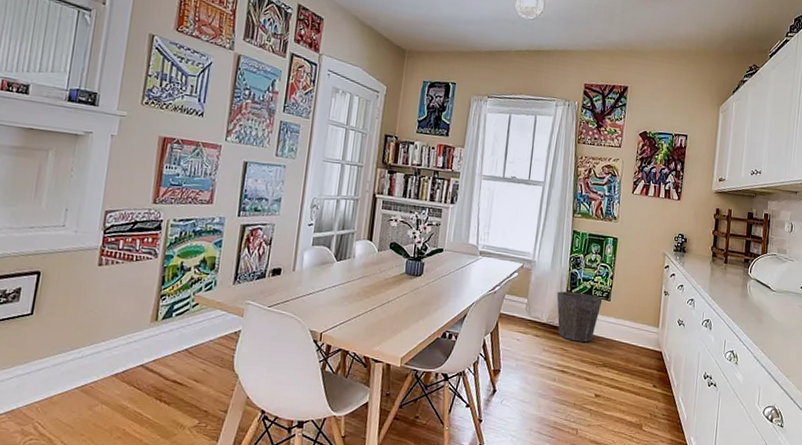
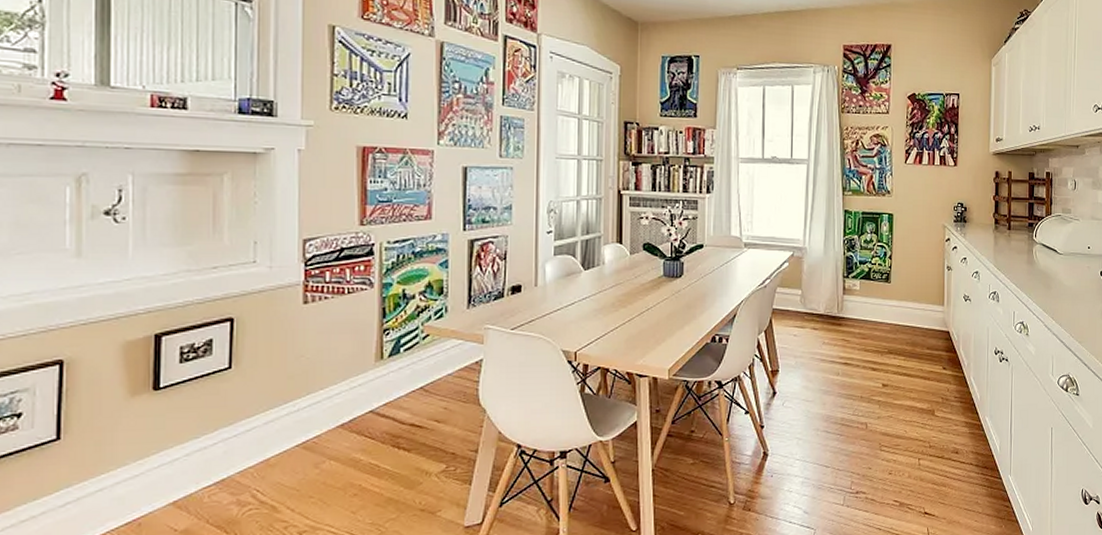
waste bin: present [557,291,603,343] -> none [833,277,882,330]

